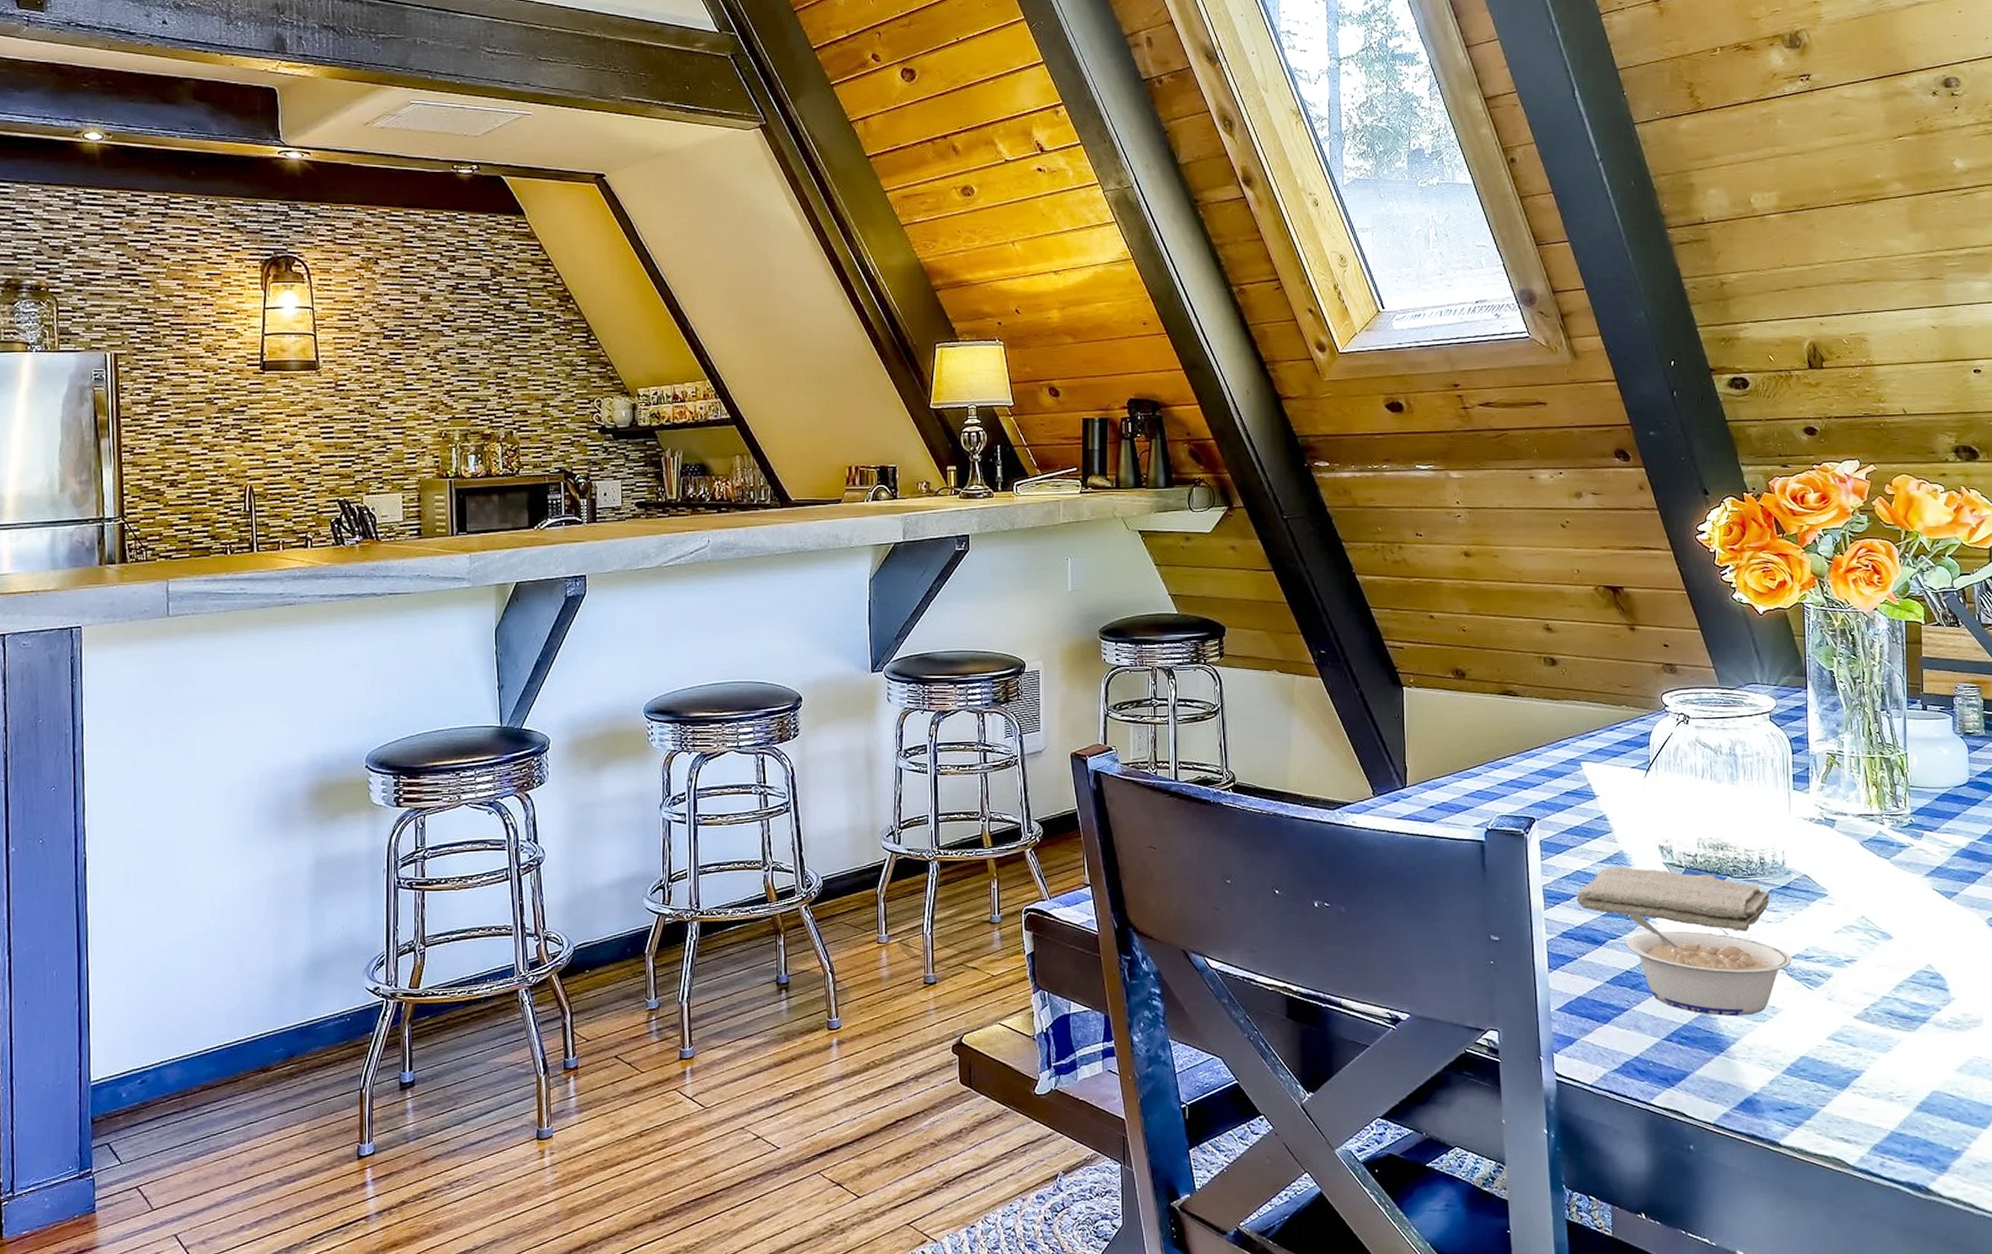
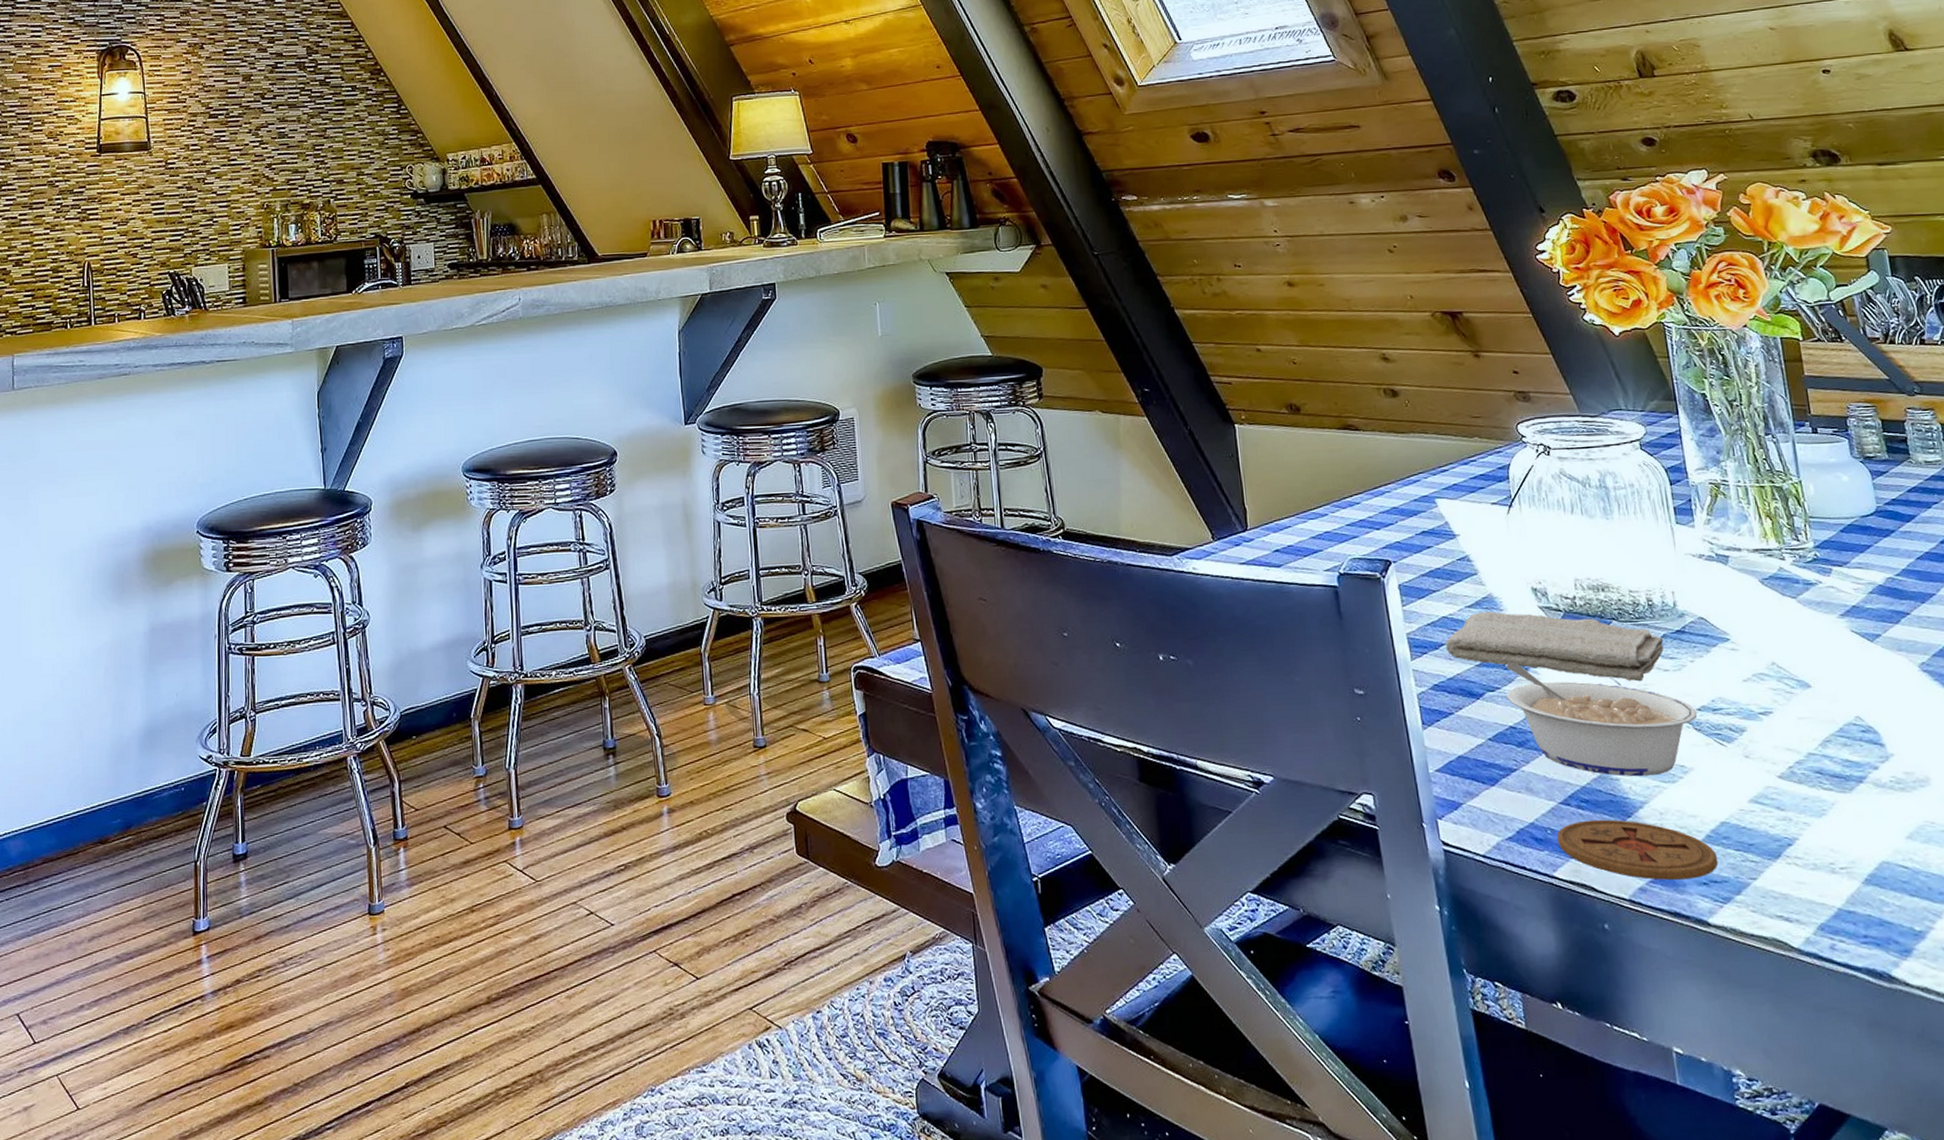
coaster: none [1658,1053,1794,1107] -> present [1557,819,1718,880]

